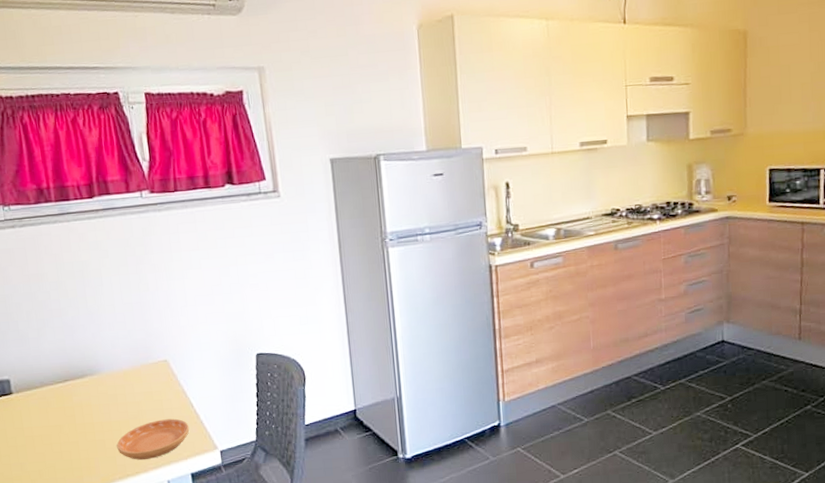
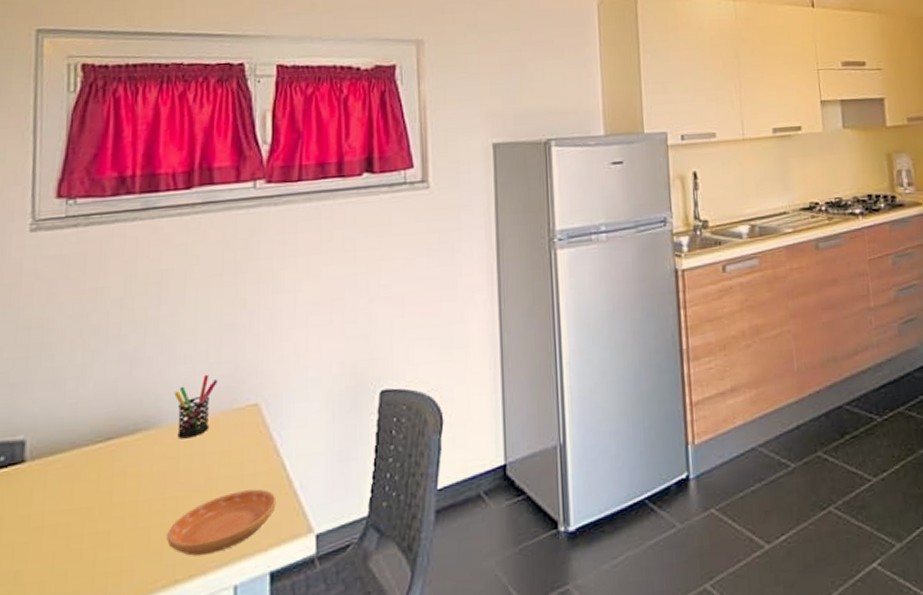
pen holder: none [106,338,136,383] -> present [174,374,218,439]

